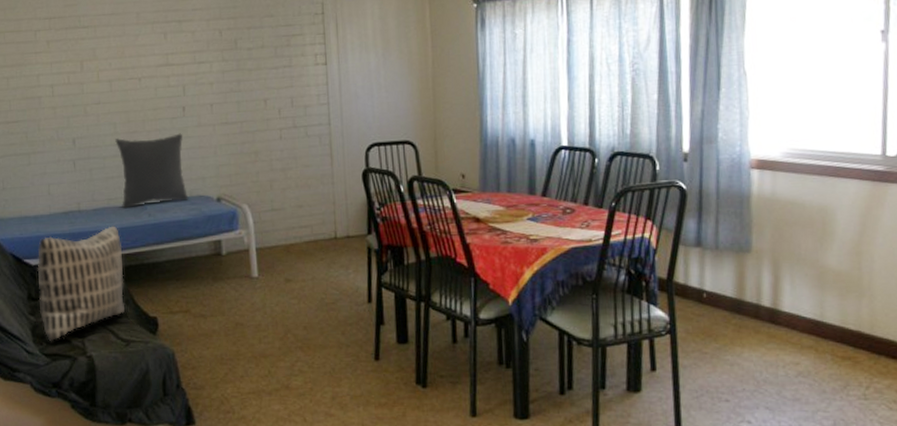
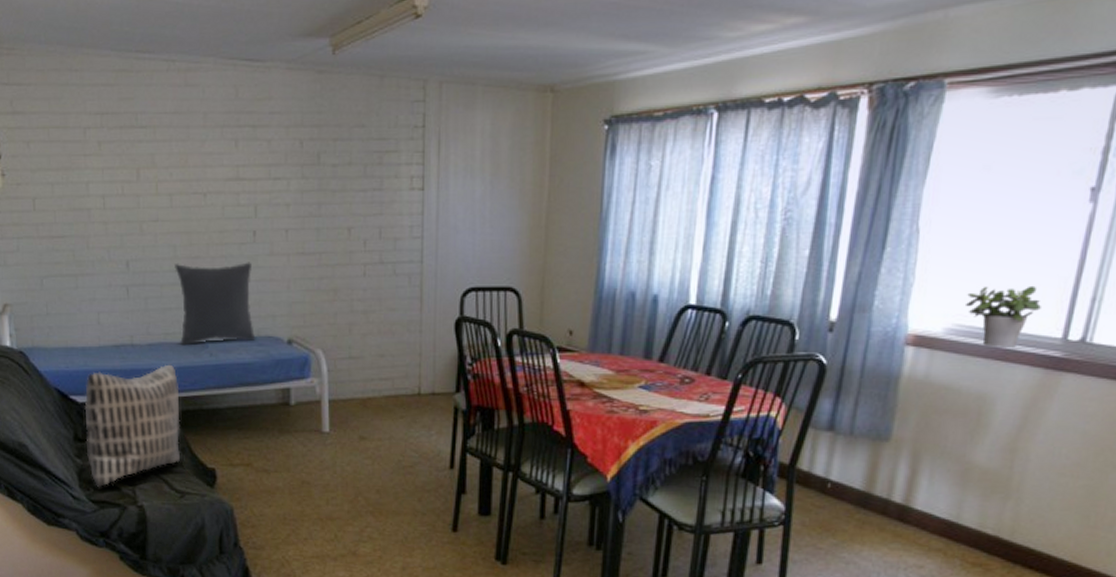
potted plant: none [795,112,859,167] -> present [966,285,1041,349]

